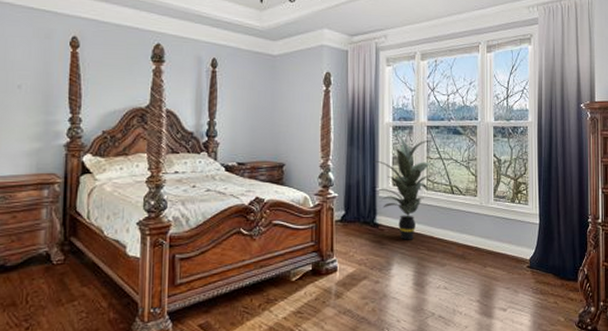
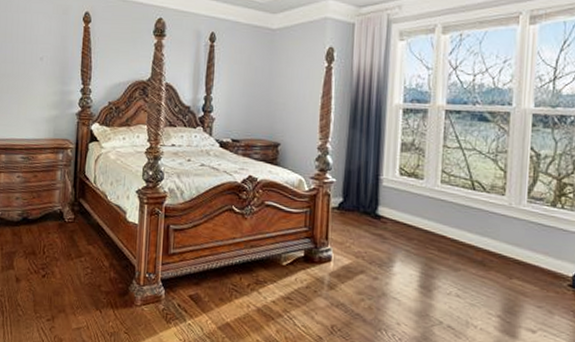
indoor plant: present [372,135,436,240] -> none [376,119,455,238]

